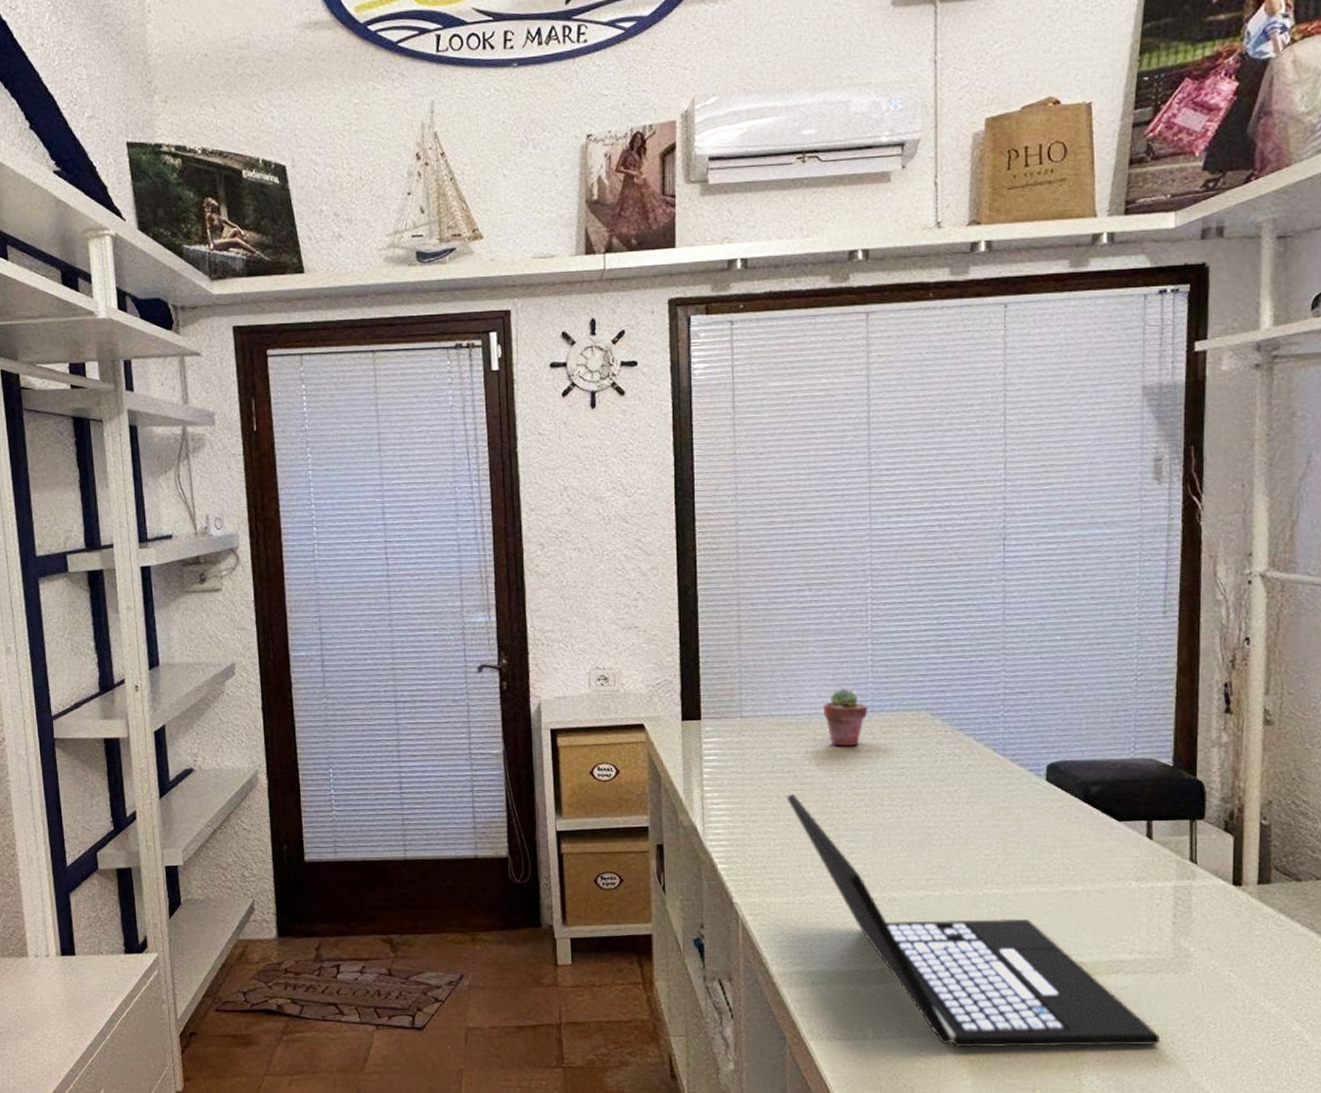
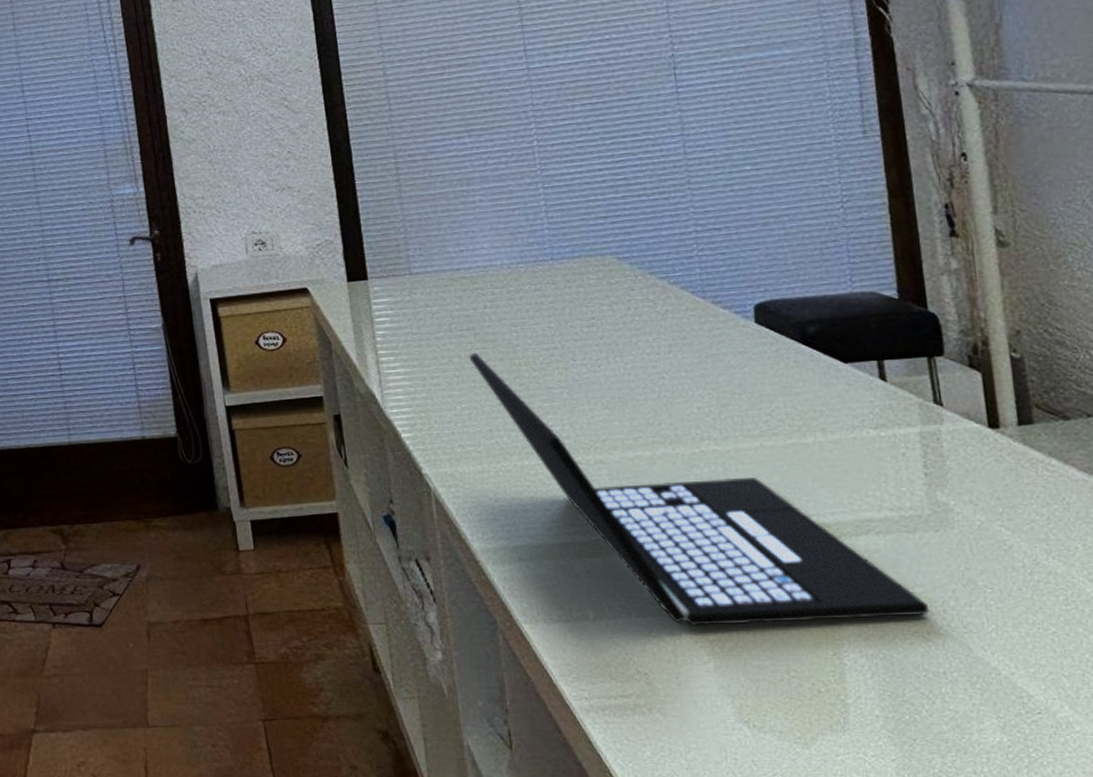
potted succulent: present [822,688,868,747] -> none [497,236,547,299]

